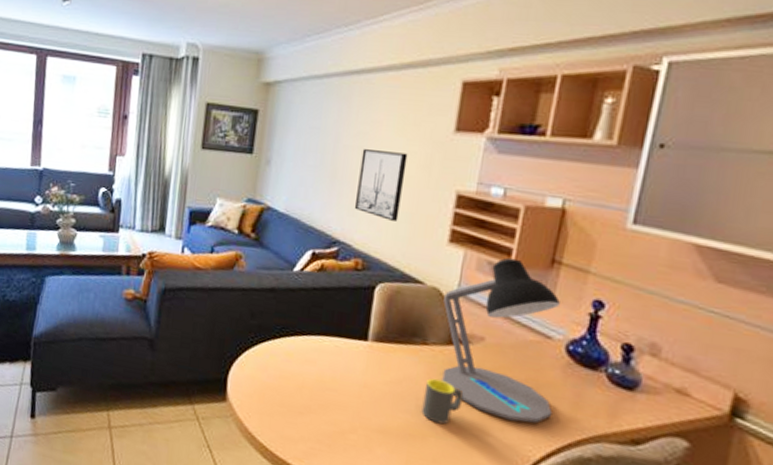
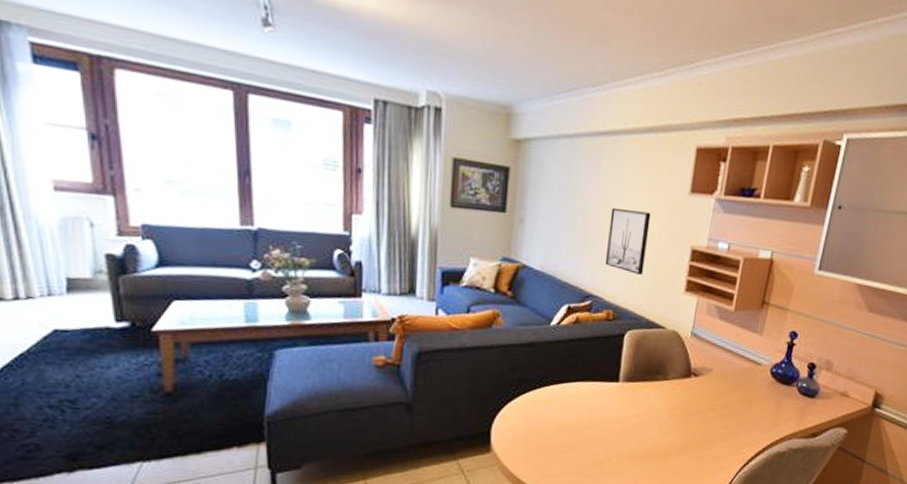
mug: present [421,378,464,425] -> none [664,407,697,443]
desk lamp: present [442,257,560,423] -> none [680,302,767,432]

